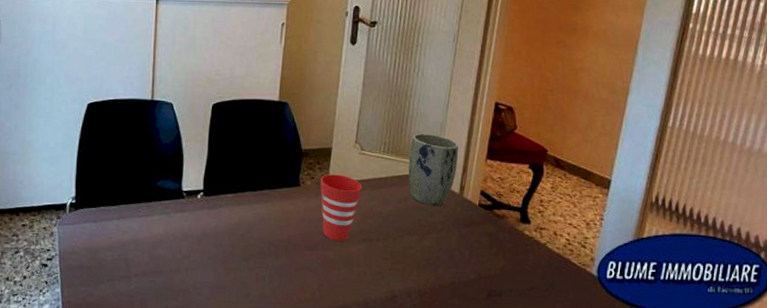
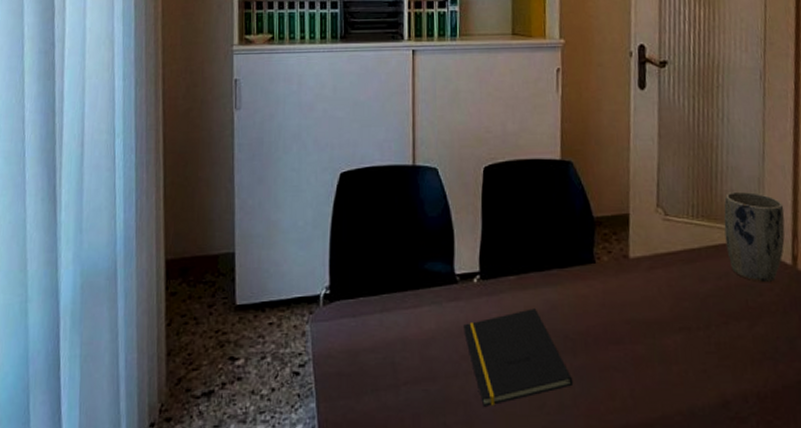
notepad: none [187,220,274,295] -> present [463,308,574,407]
cup: present [320,174,363,242] -> none [619,246,671,333]

